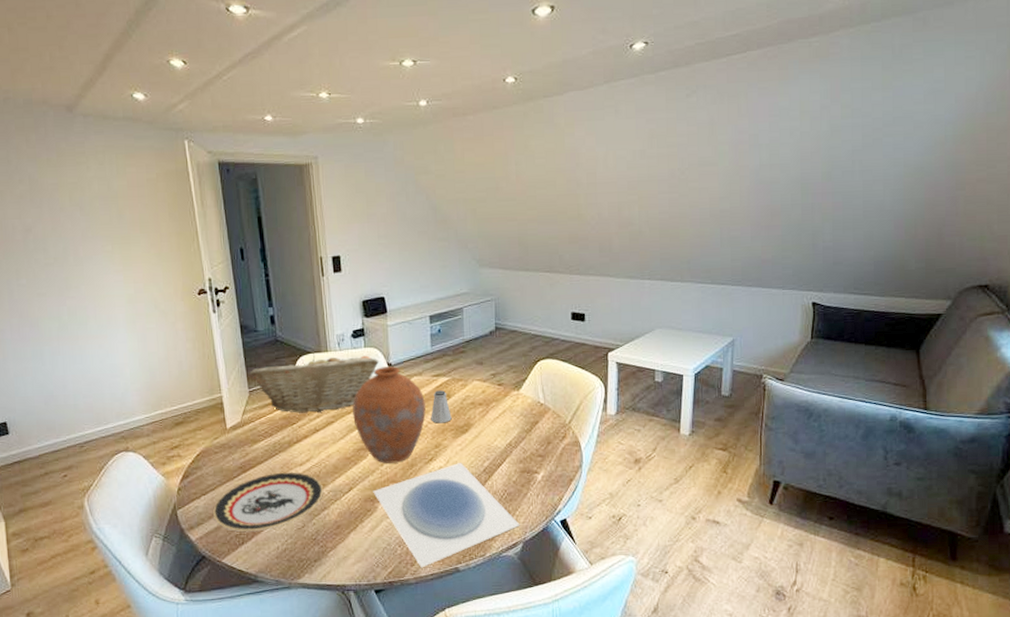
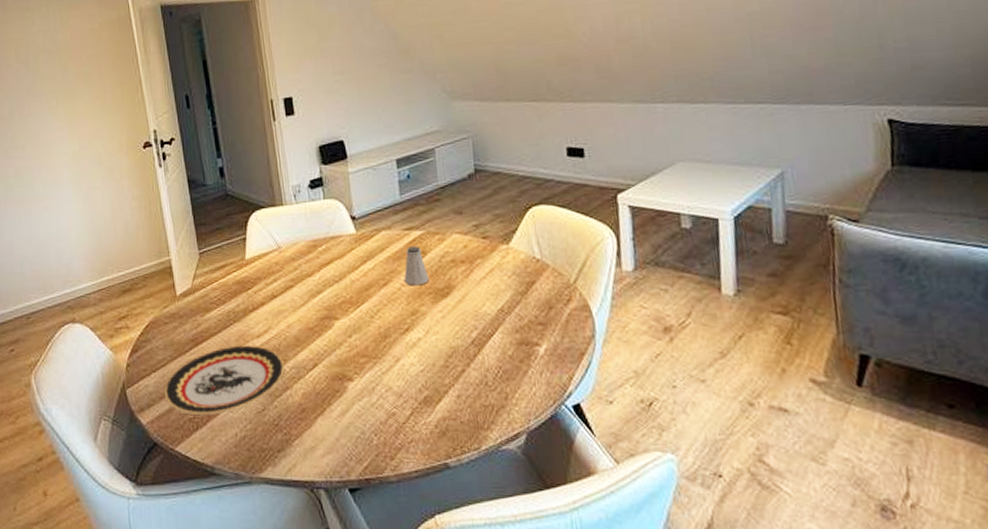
fruit basket: present [248,354,379,413] -> none [197,208,341,277]
vase: present [352,366,426,463] -> none [313,220,398,335]
plate: present [373,463,520,568] -> none [341,333,522,463]

